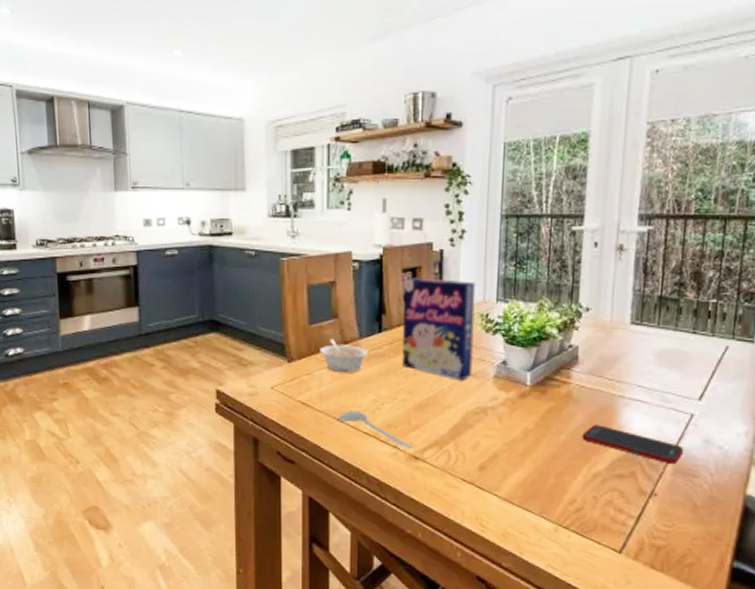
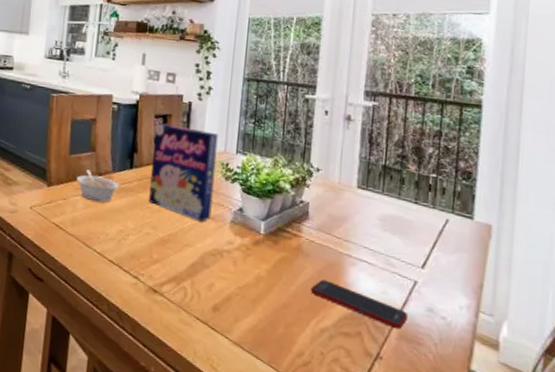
spoon: present [338,410,414,450] -> none [87,237,153,283]

